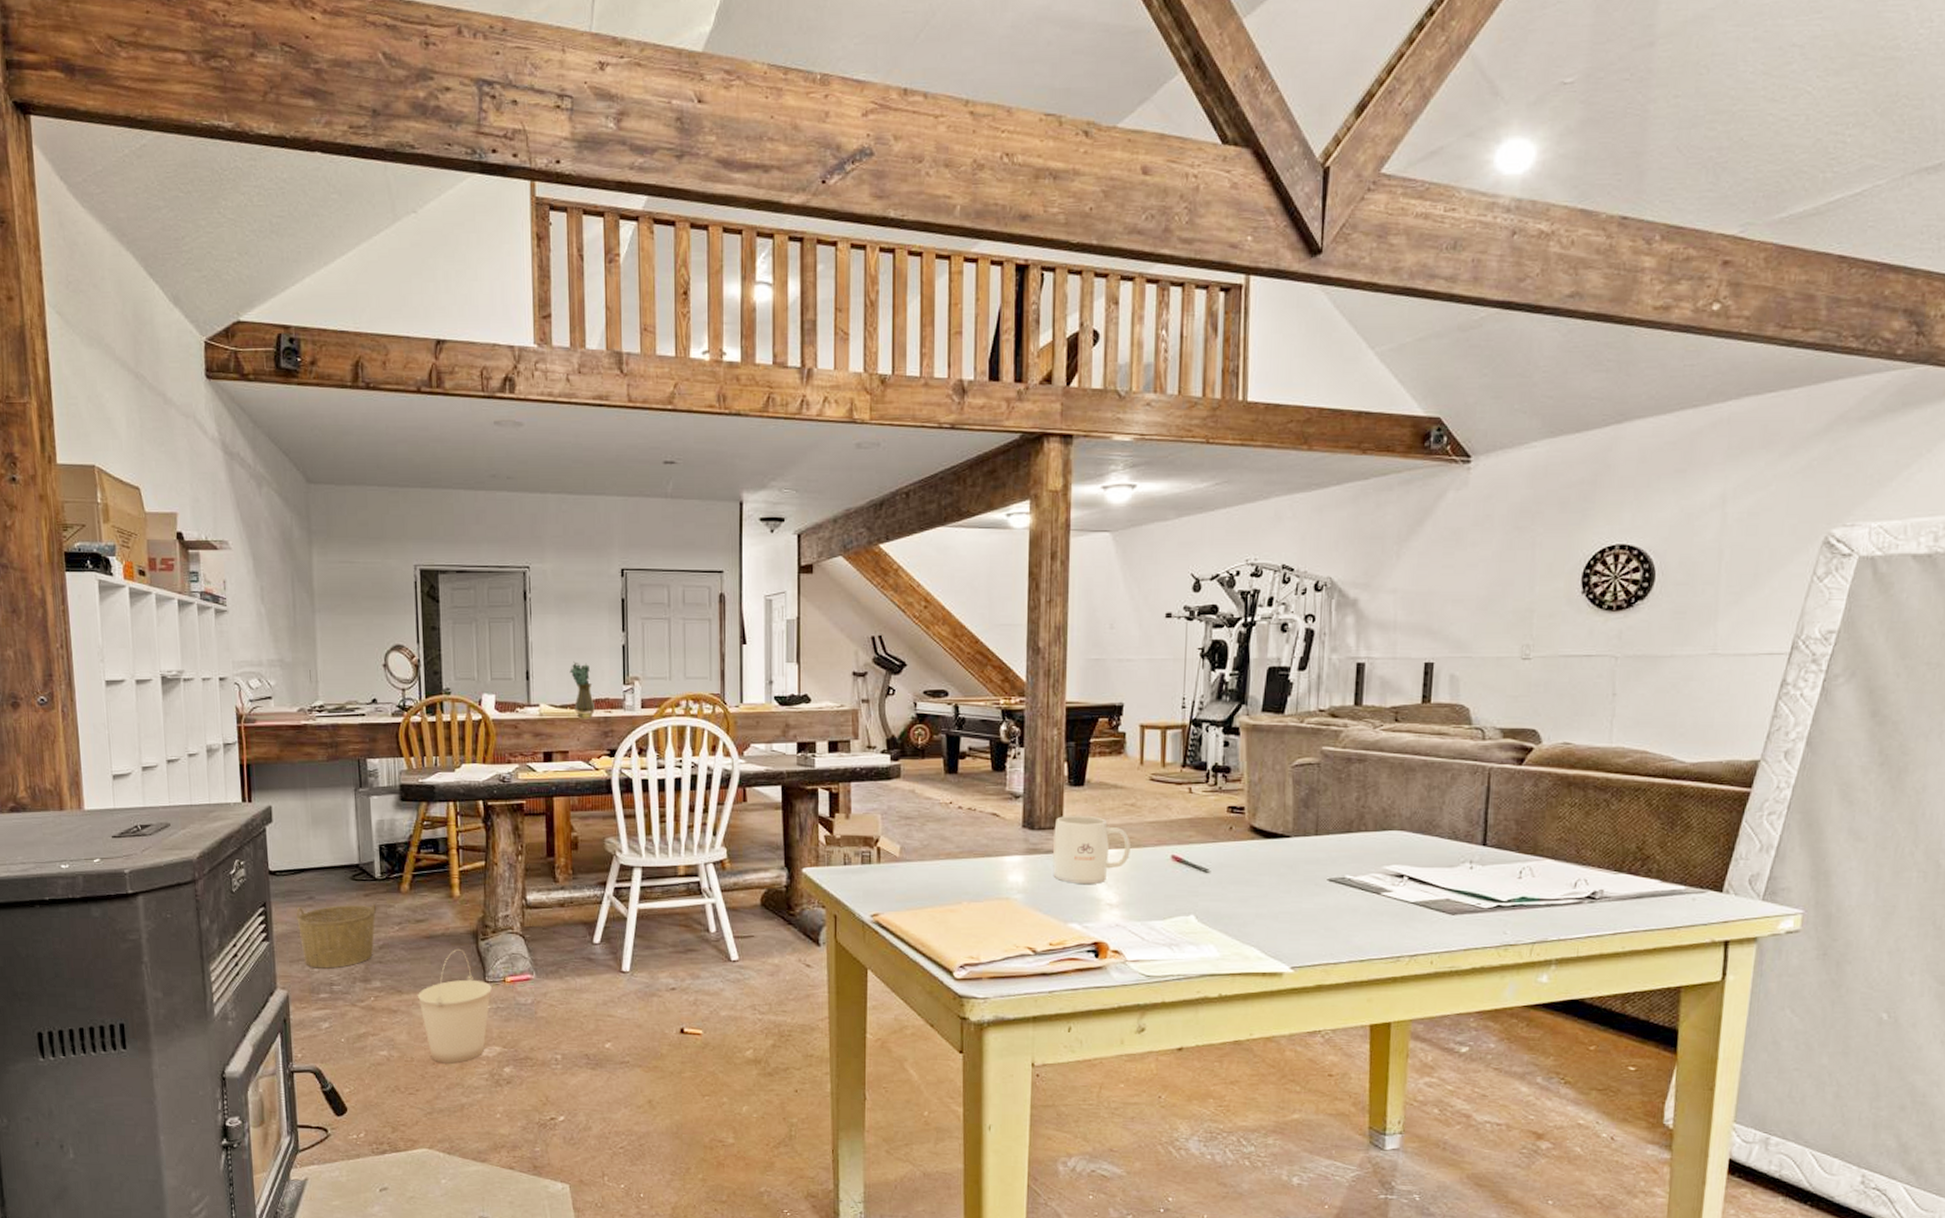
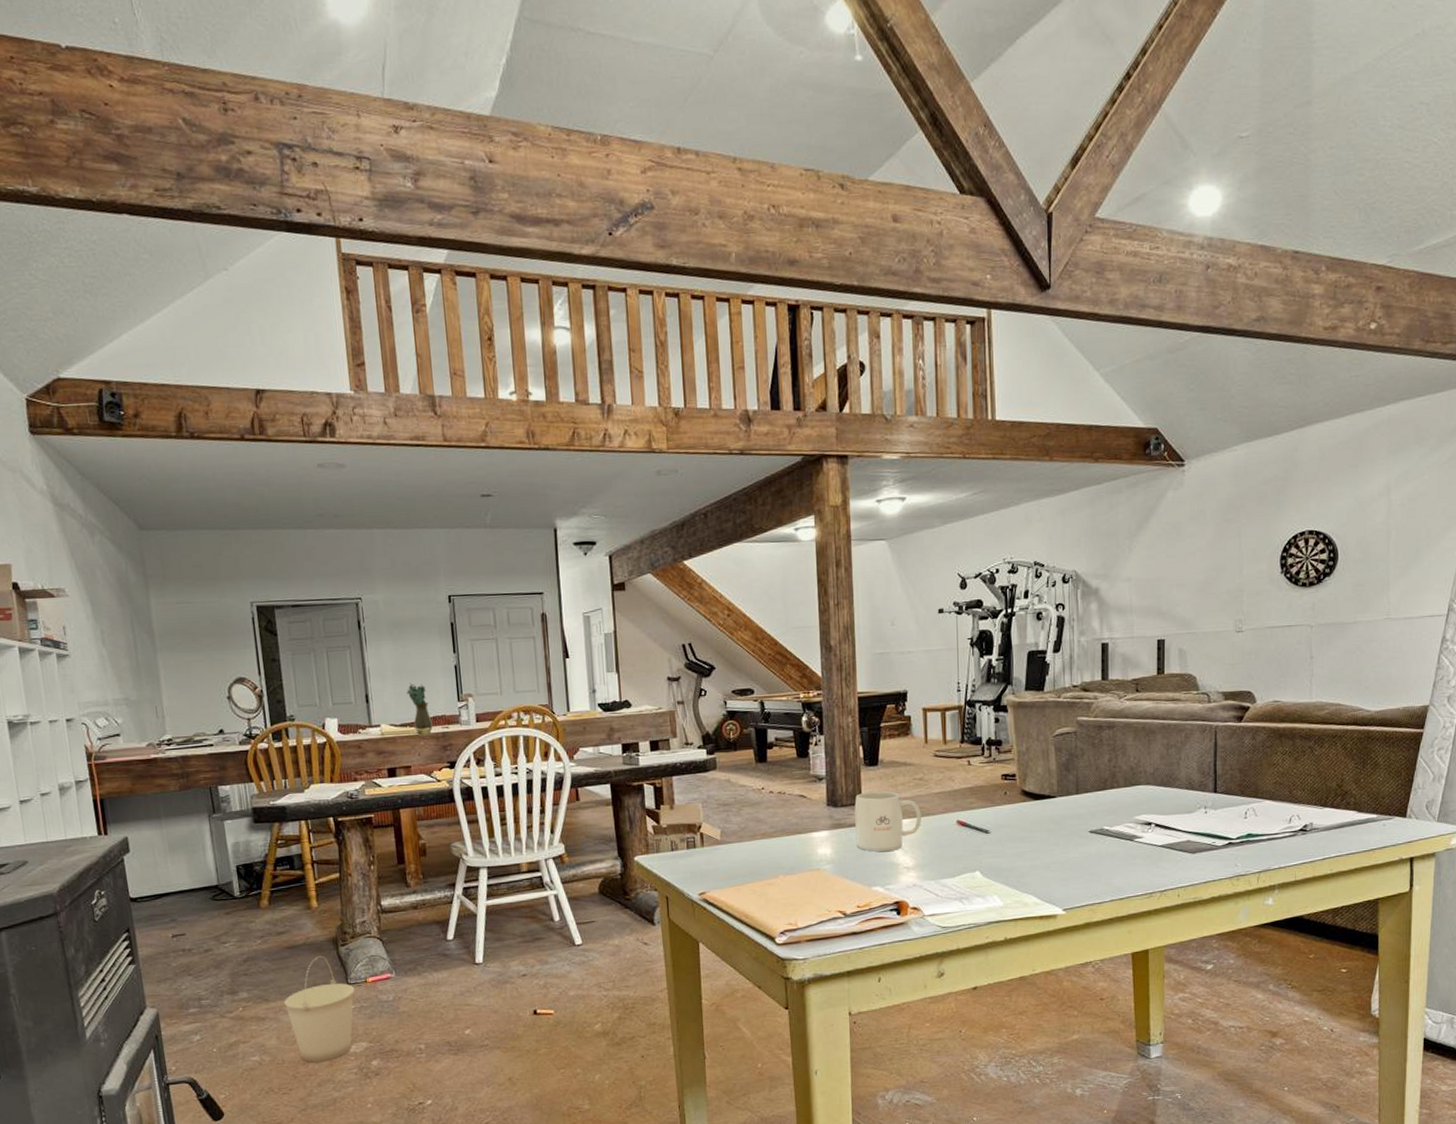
basket: present [296,904,377,969] -> none [160,921,239,986]

